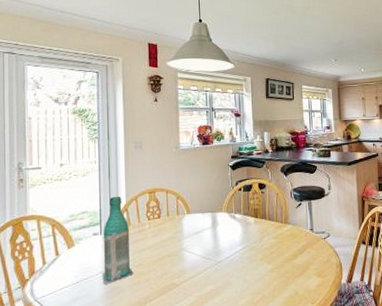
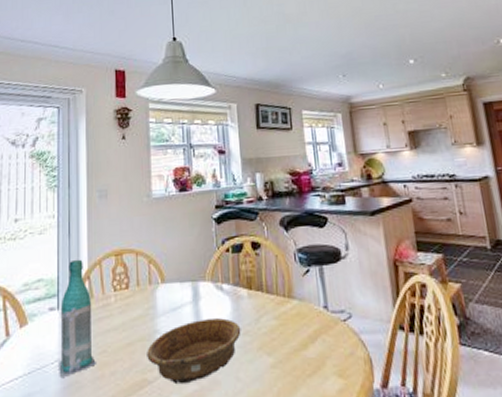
decorative bowl: none [175,238,249,286] -> present [147,317,241,385]

